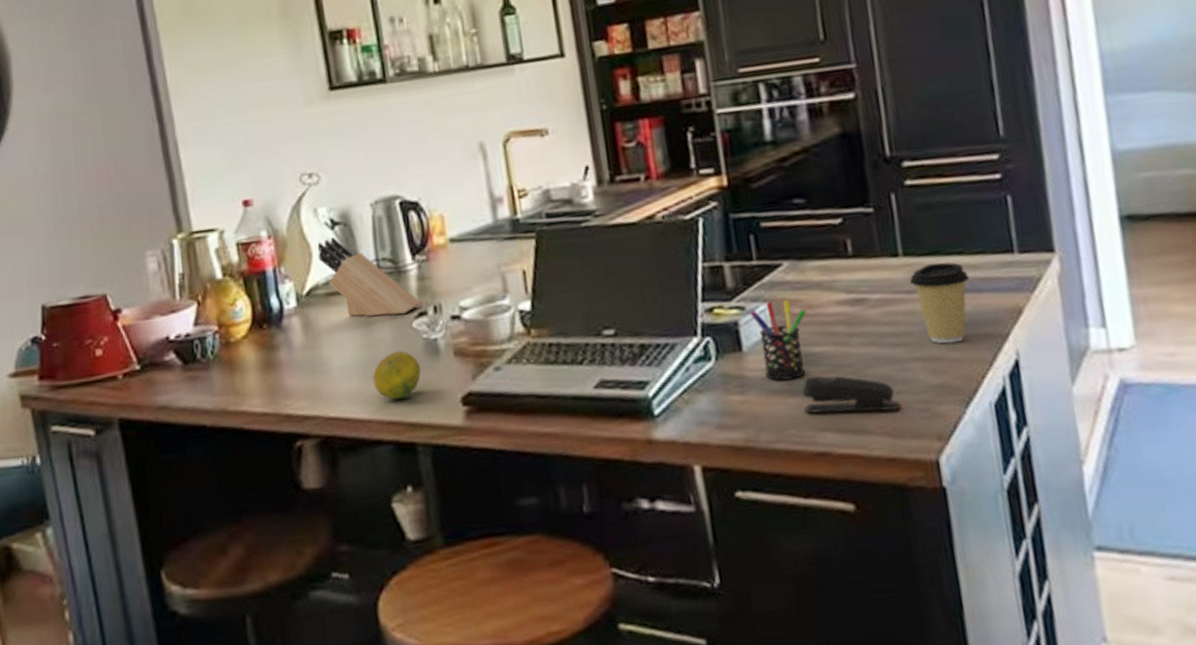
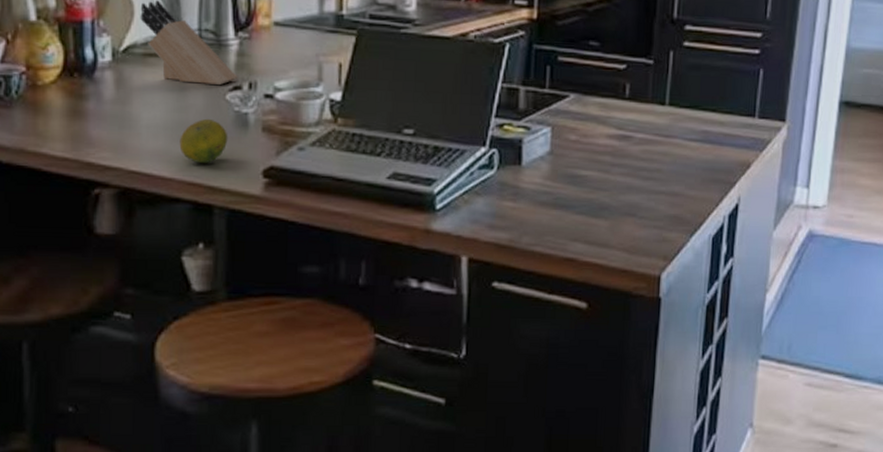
pen holder: present [749,300,806,381] -> none [533,126,581,195]
stapler: present [802,375,902,414] -> none [563,194,641,231]
coffee cup: present [909,262,970,344] -> none [669,115,717,184]

